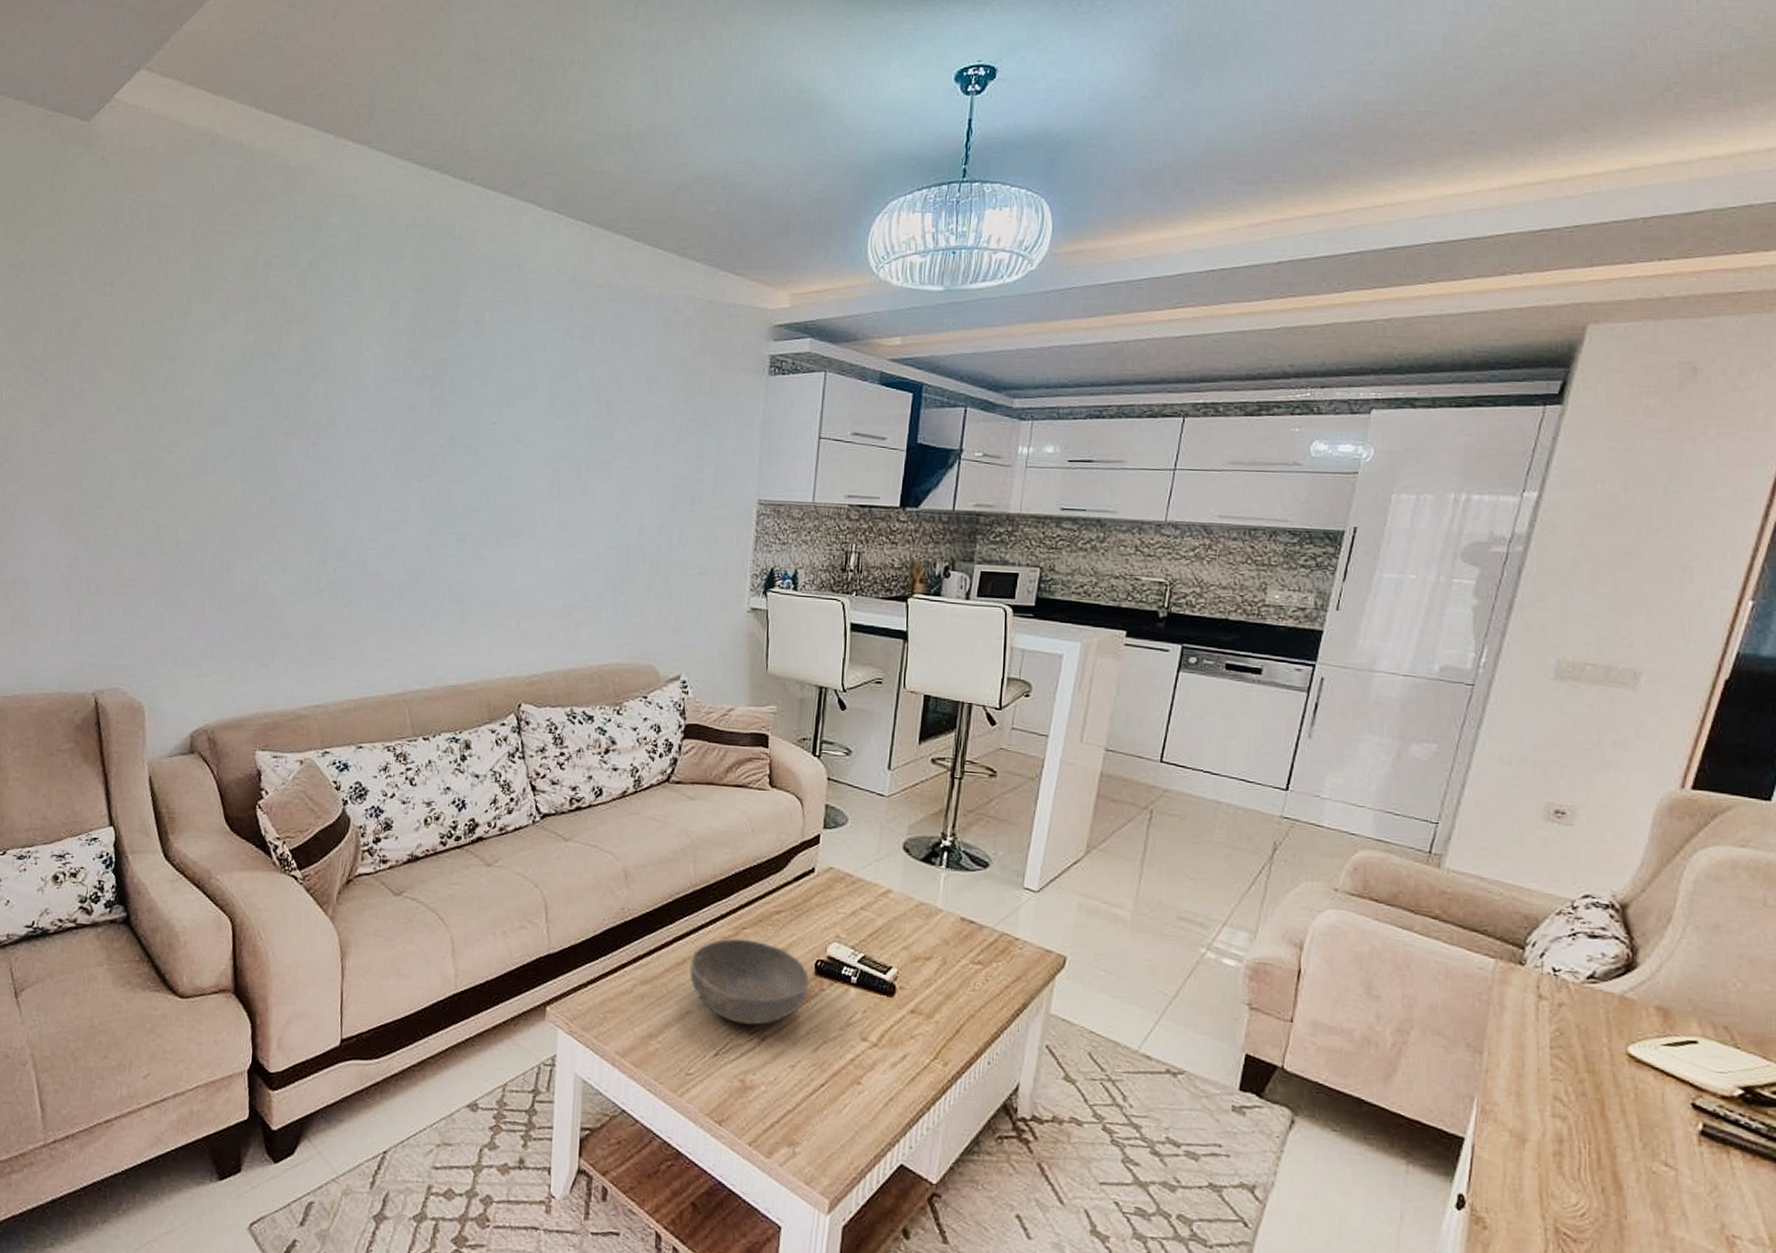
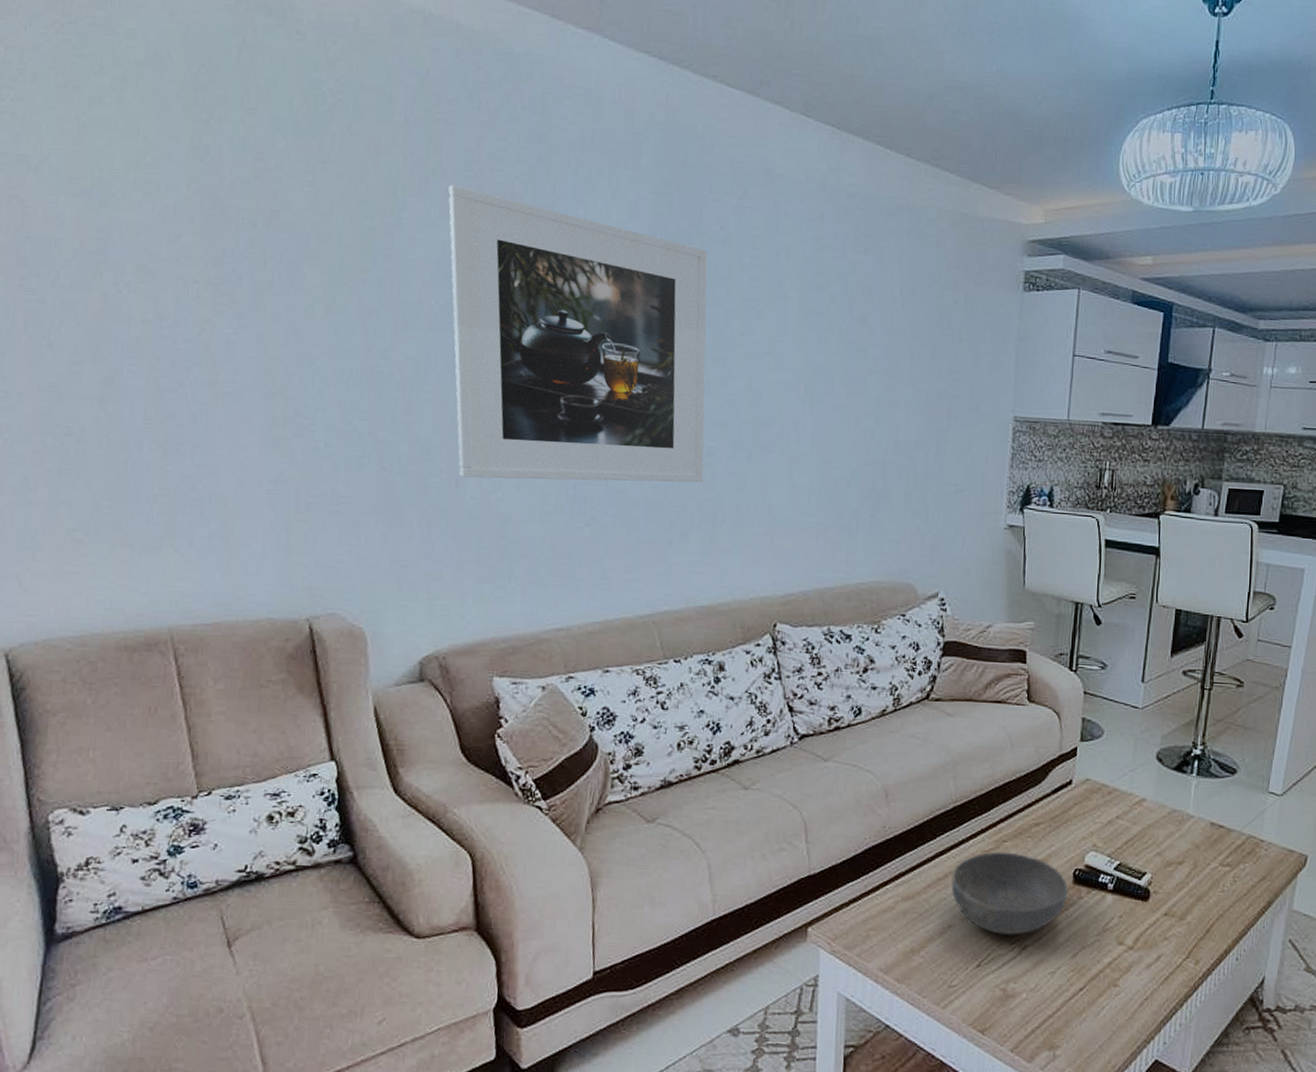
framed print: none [228,290,462,567] -> present [448,184,707,483]

